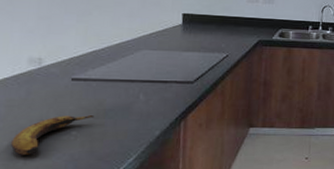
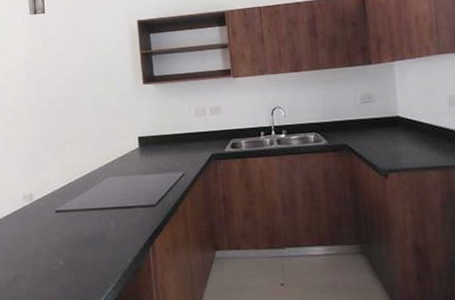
banana: present [11,115,95,155] -> none [16,245,76,286]

